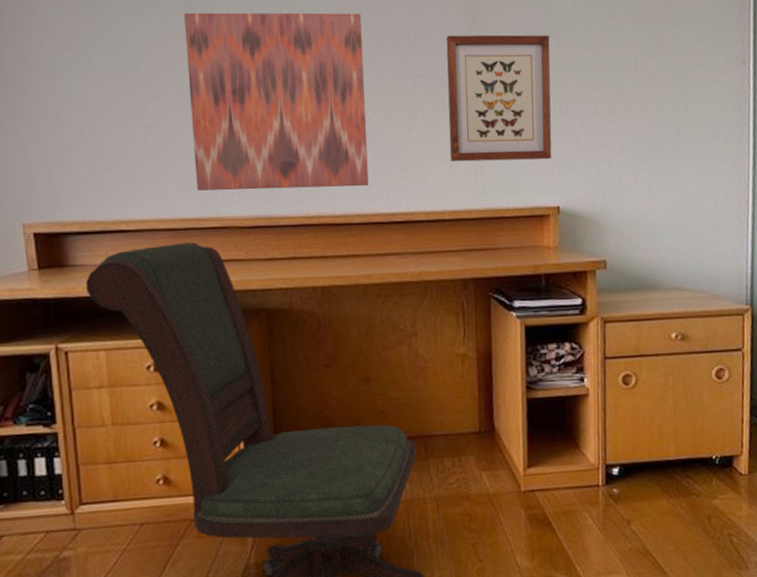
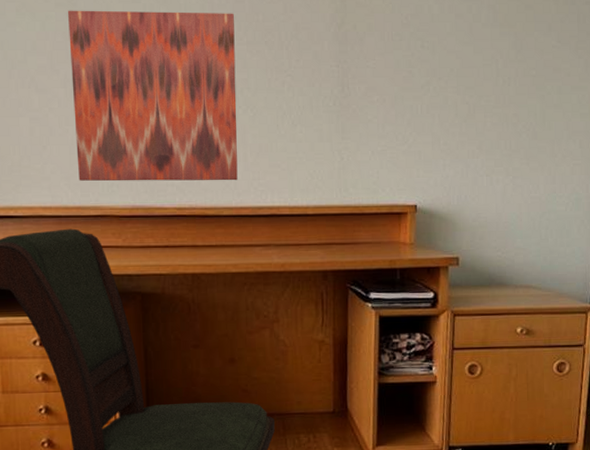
wall art: present [446,35,552,162] -> none [314,36,415,160]

